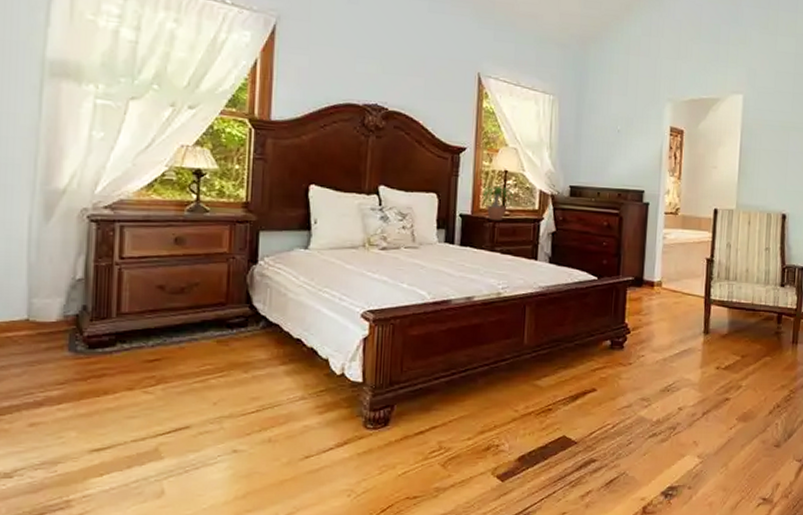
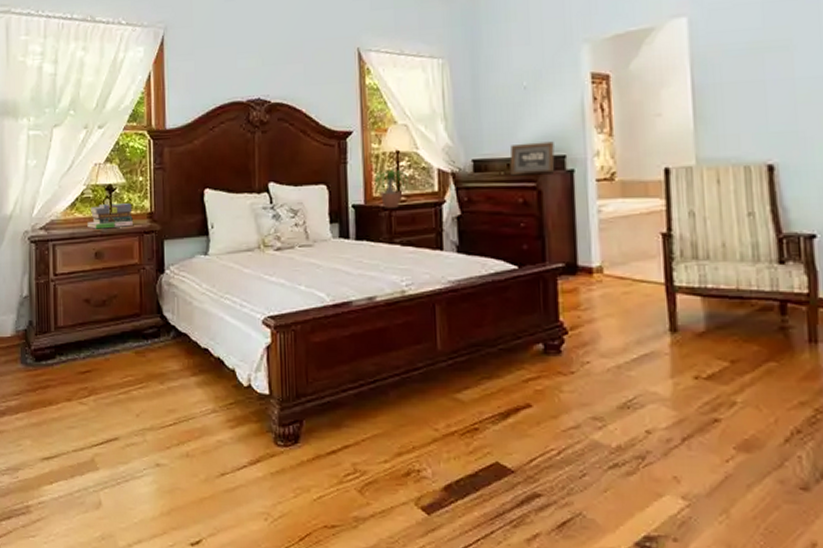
books: none [167,188,225,215] -> present [87,203,133,229]
picture frame: none [599,177,636,205] -> present [510,141,555,176]

